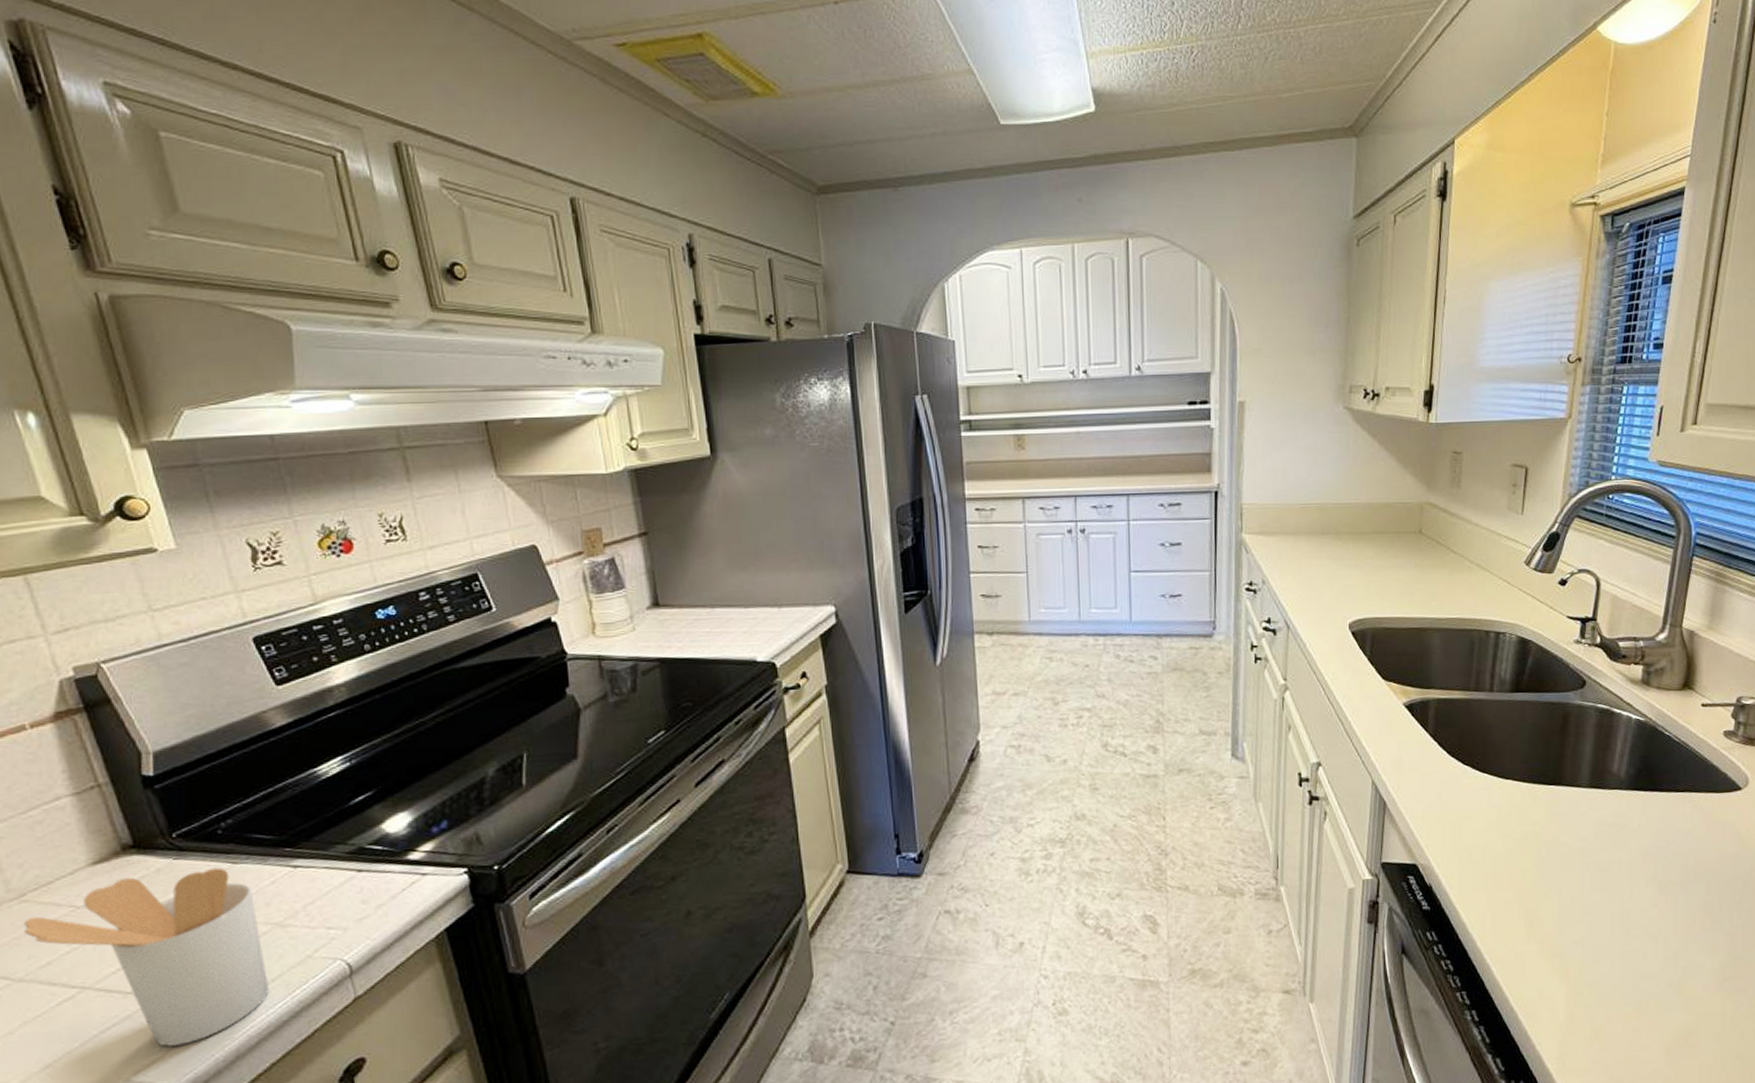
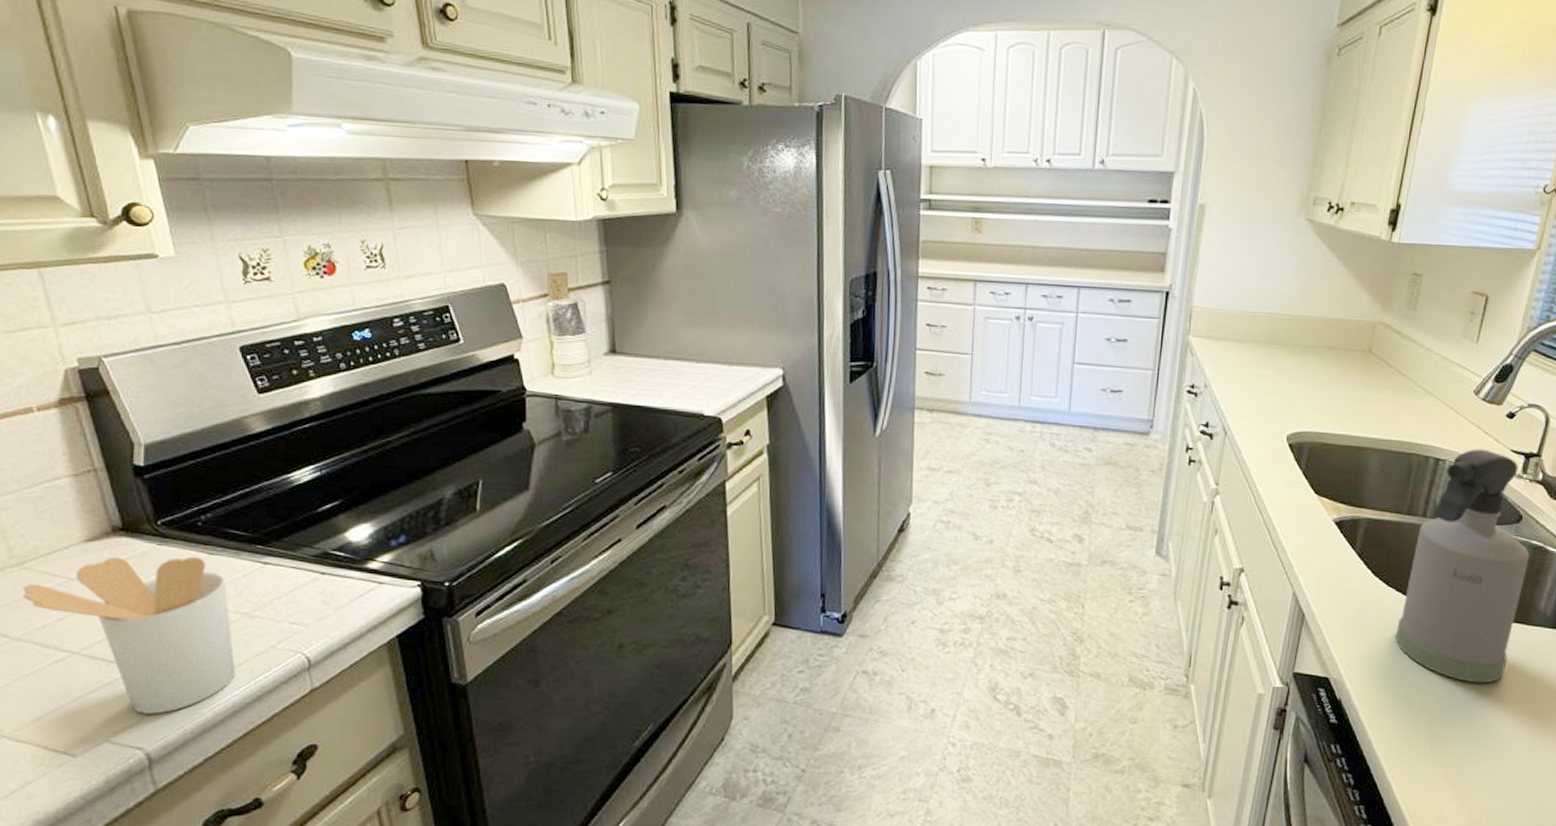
spray bottle: none [1477,618,1598,854] -> present [1395,449,1530,683]

